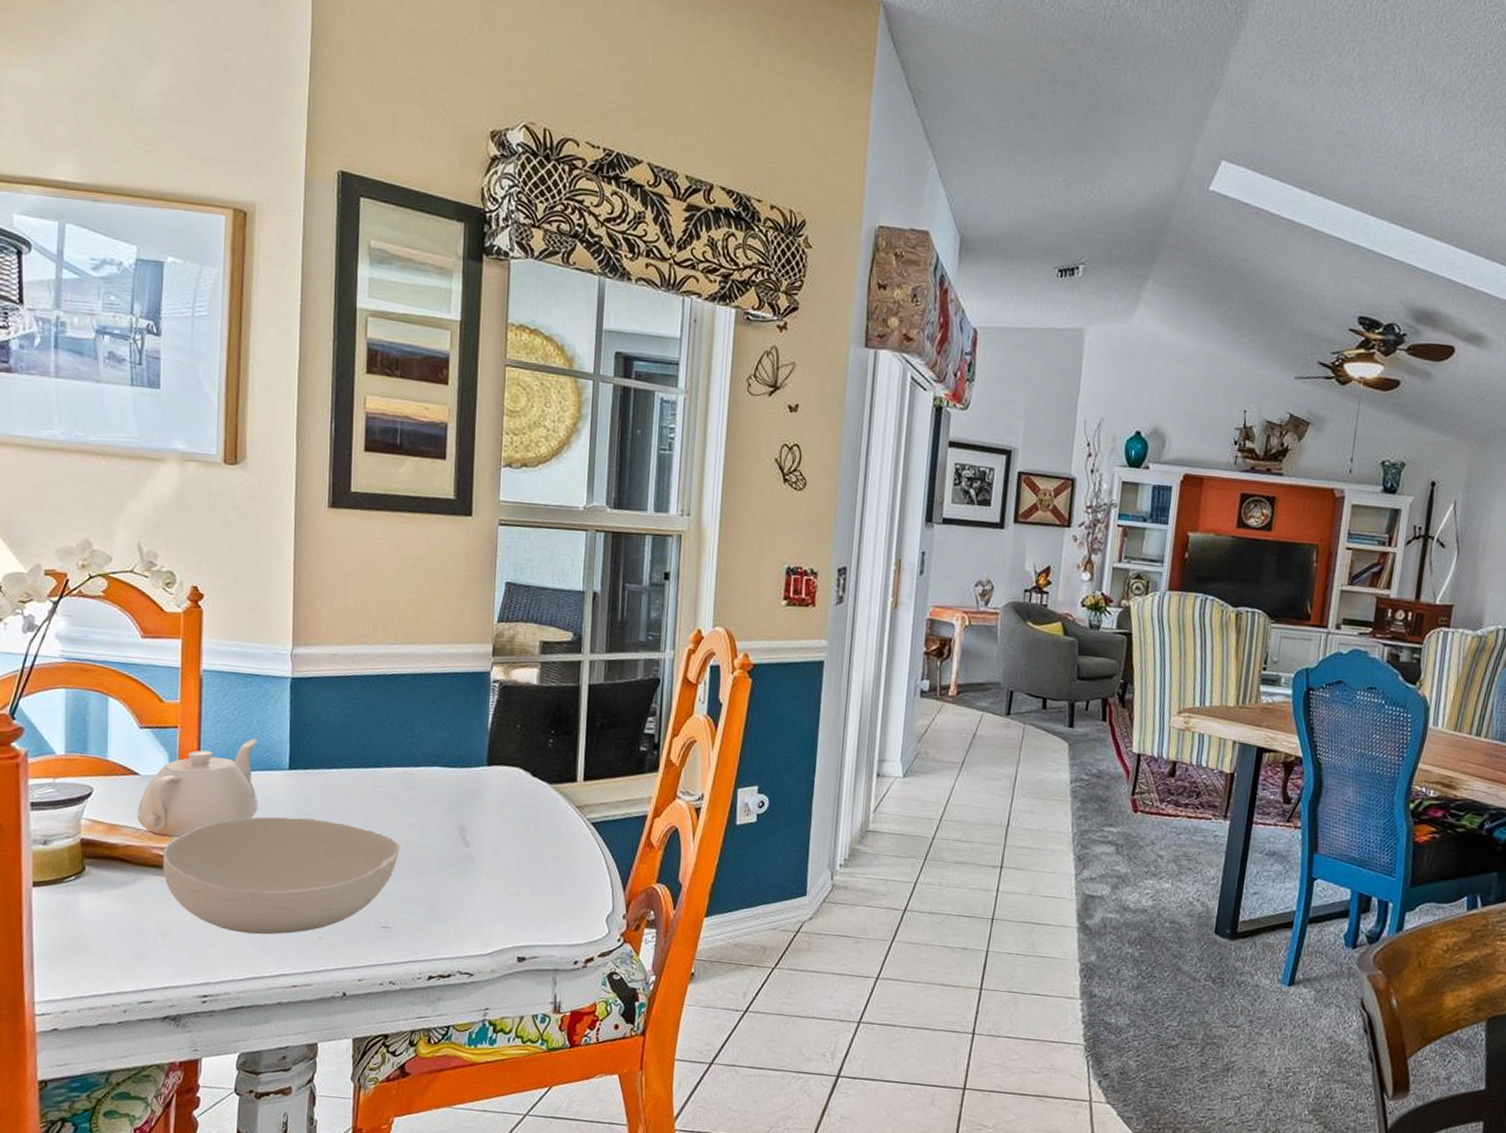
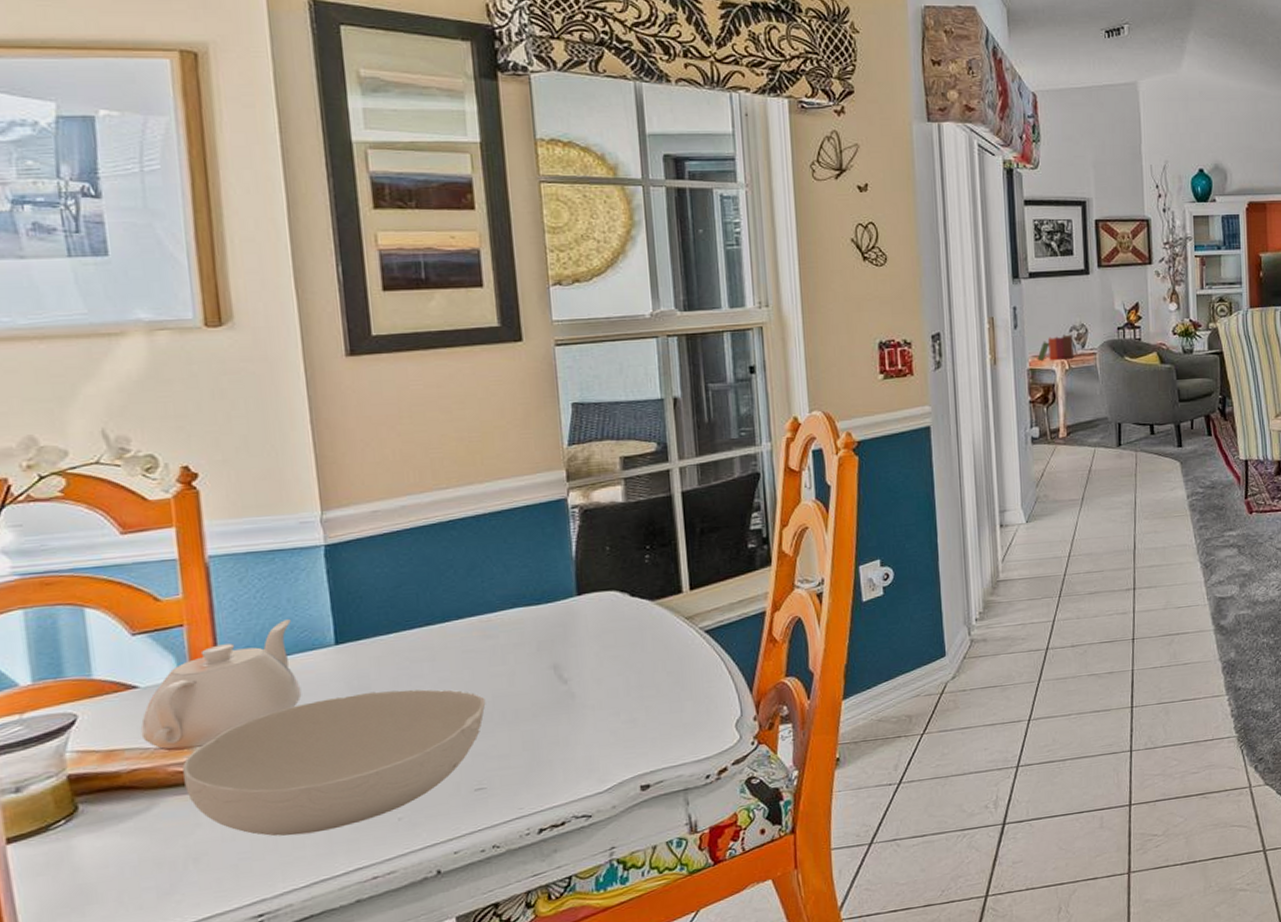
books: none [938,588,978,616] -> present [1037,334,1074,362]

